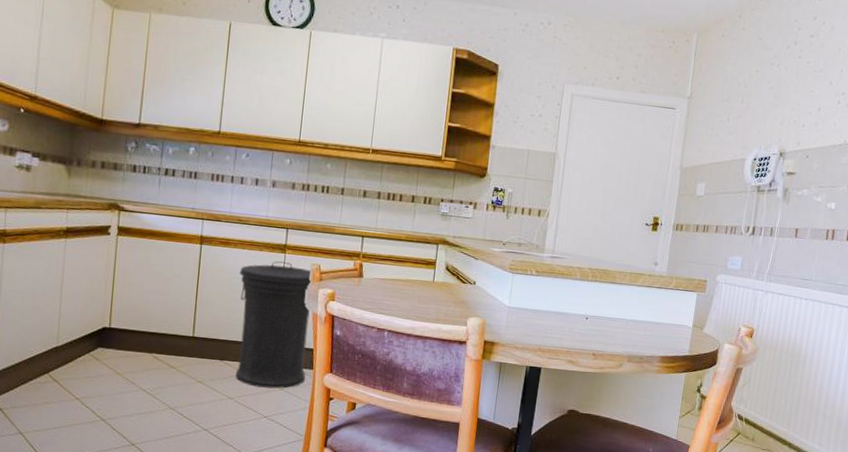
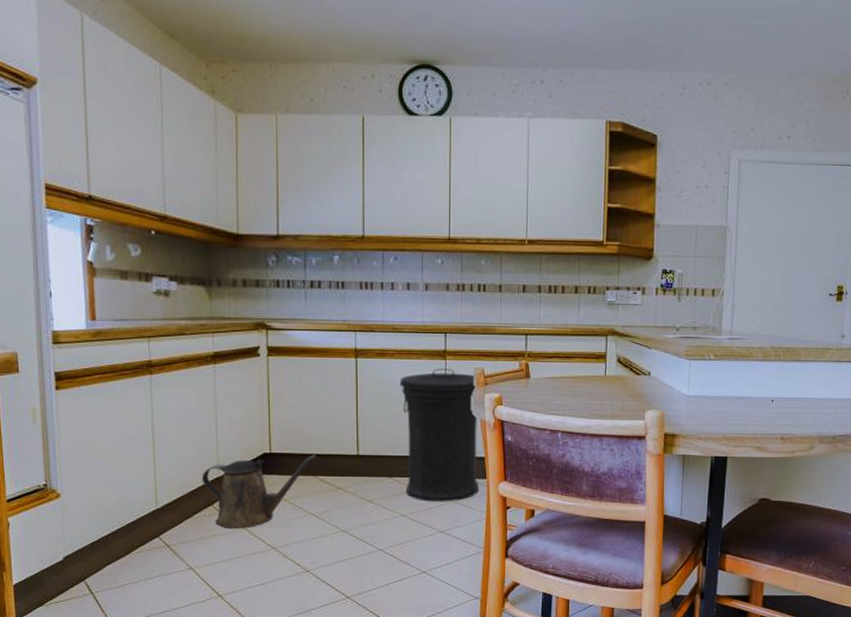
watering can: none [40,332,155,399] -> present [201,454,318,530]

